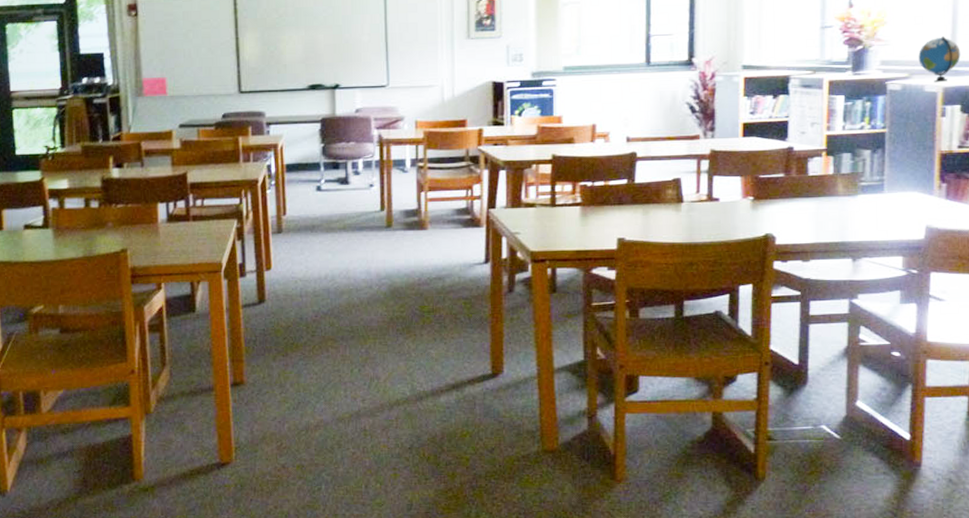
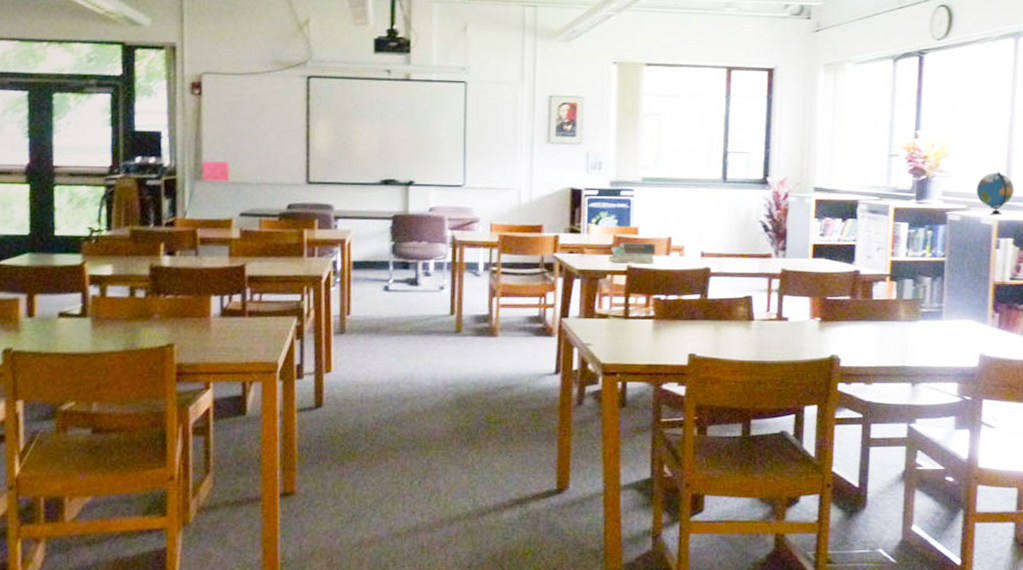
books: none [533,130,581,153] -> present [608,242,656,264]

